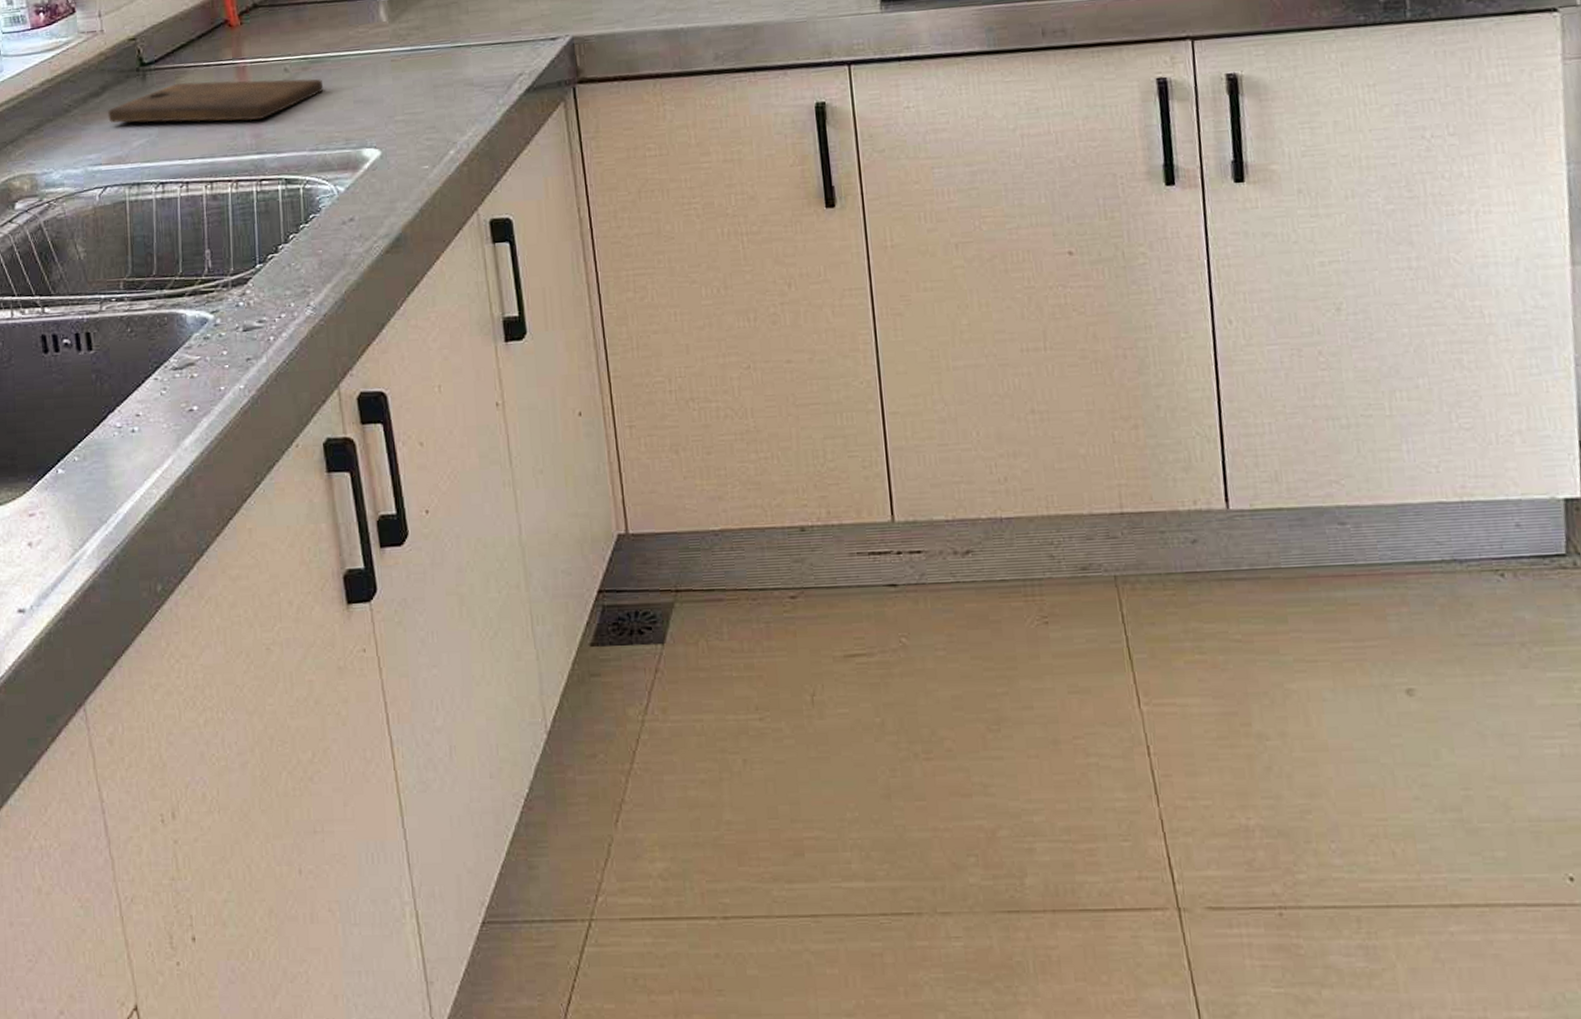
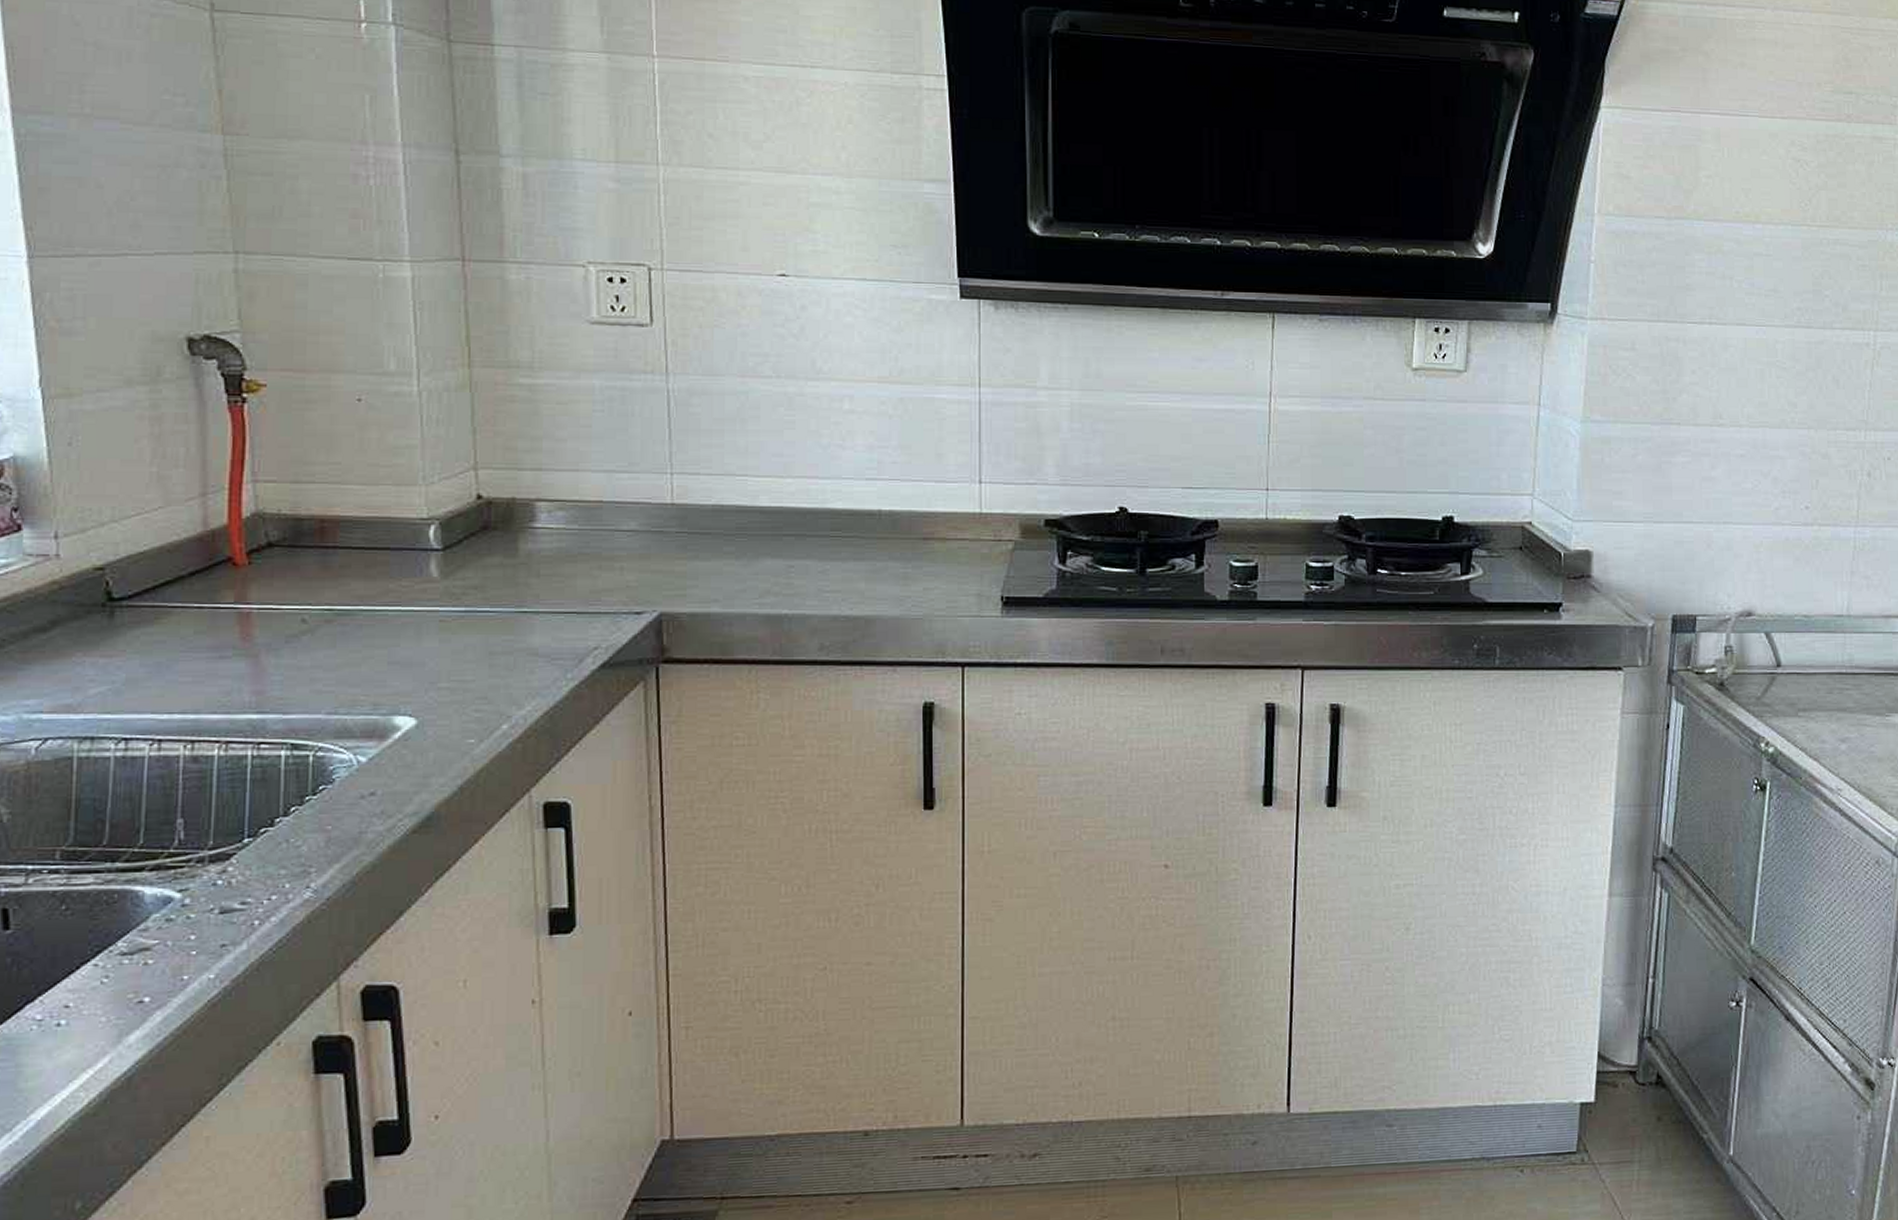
cutting board: present [108,79,324,123] -> none [57,624,351,675]

